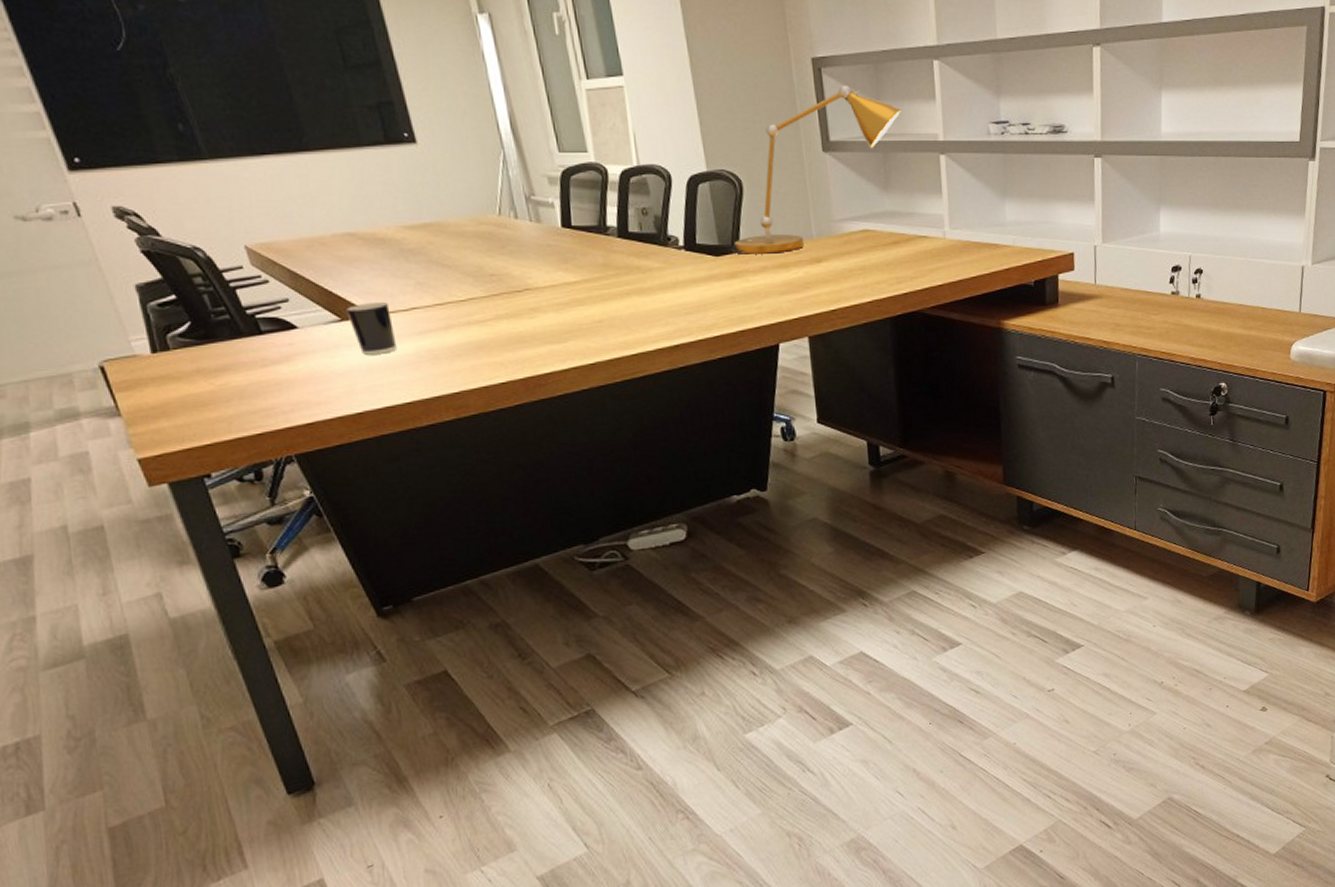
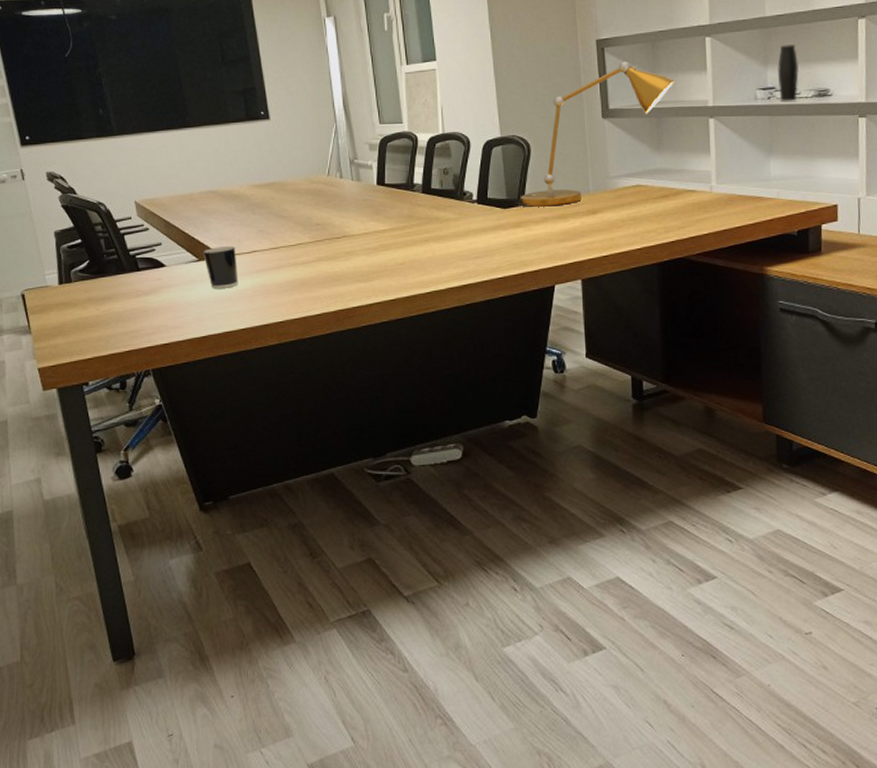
vase: none [1011,73,1033,137] -> present [778,44,799,101]

